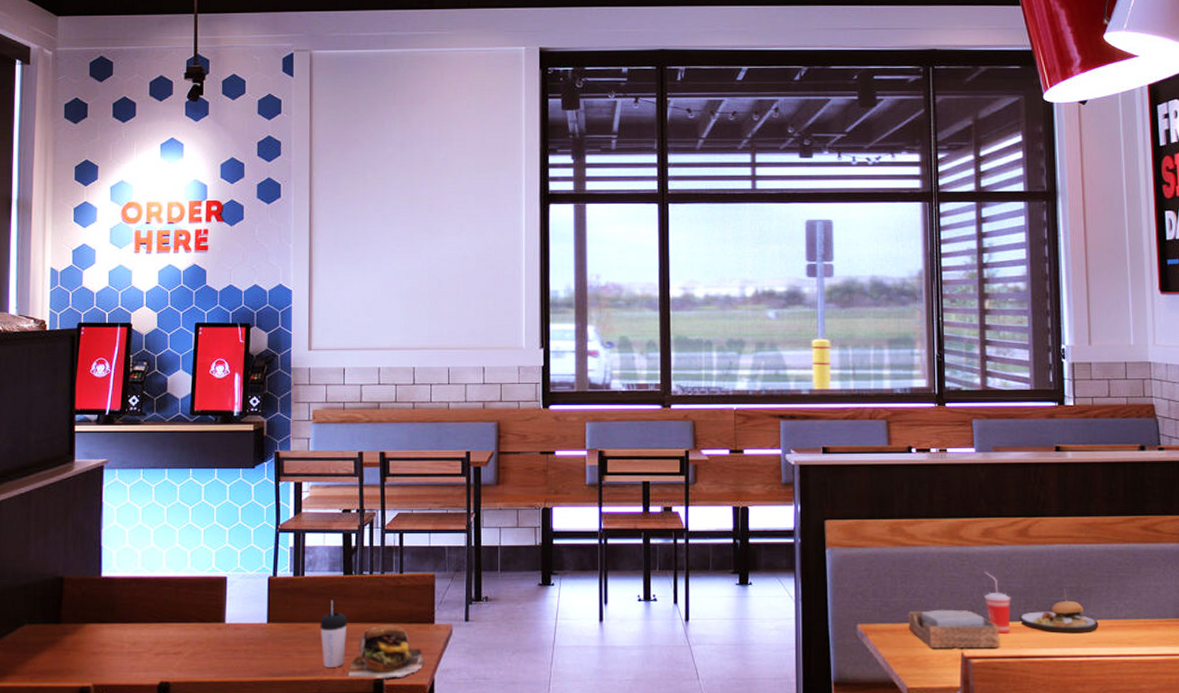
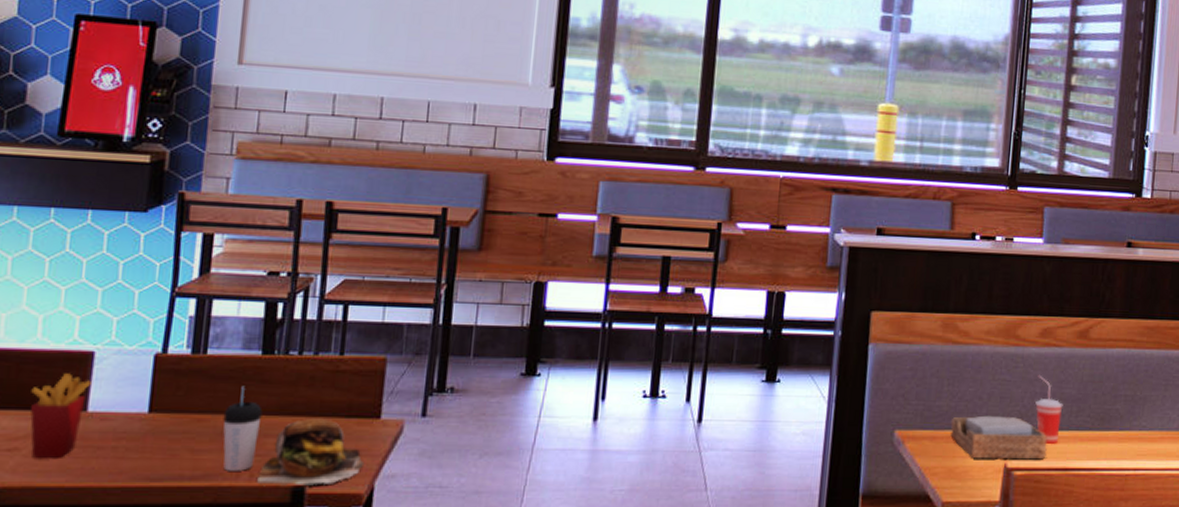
french fries: none [186,594,226,659] -> present [29,373,91,458]
burger: present [1019,588,1099,634] -> none [1069,395,1150,445]

